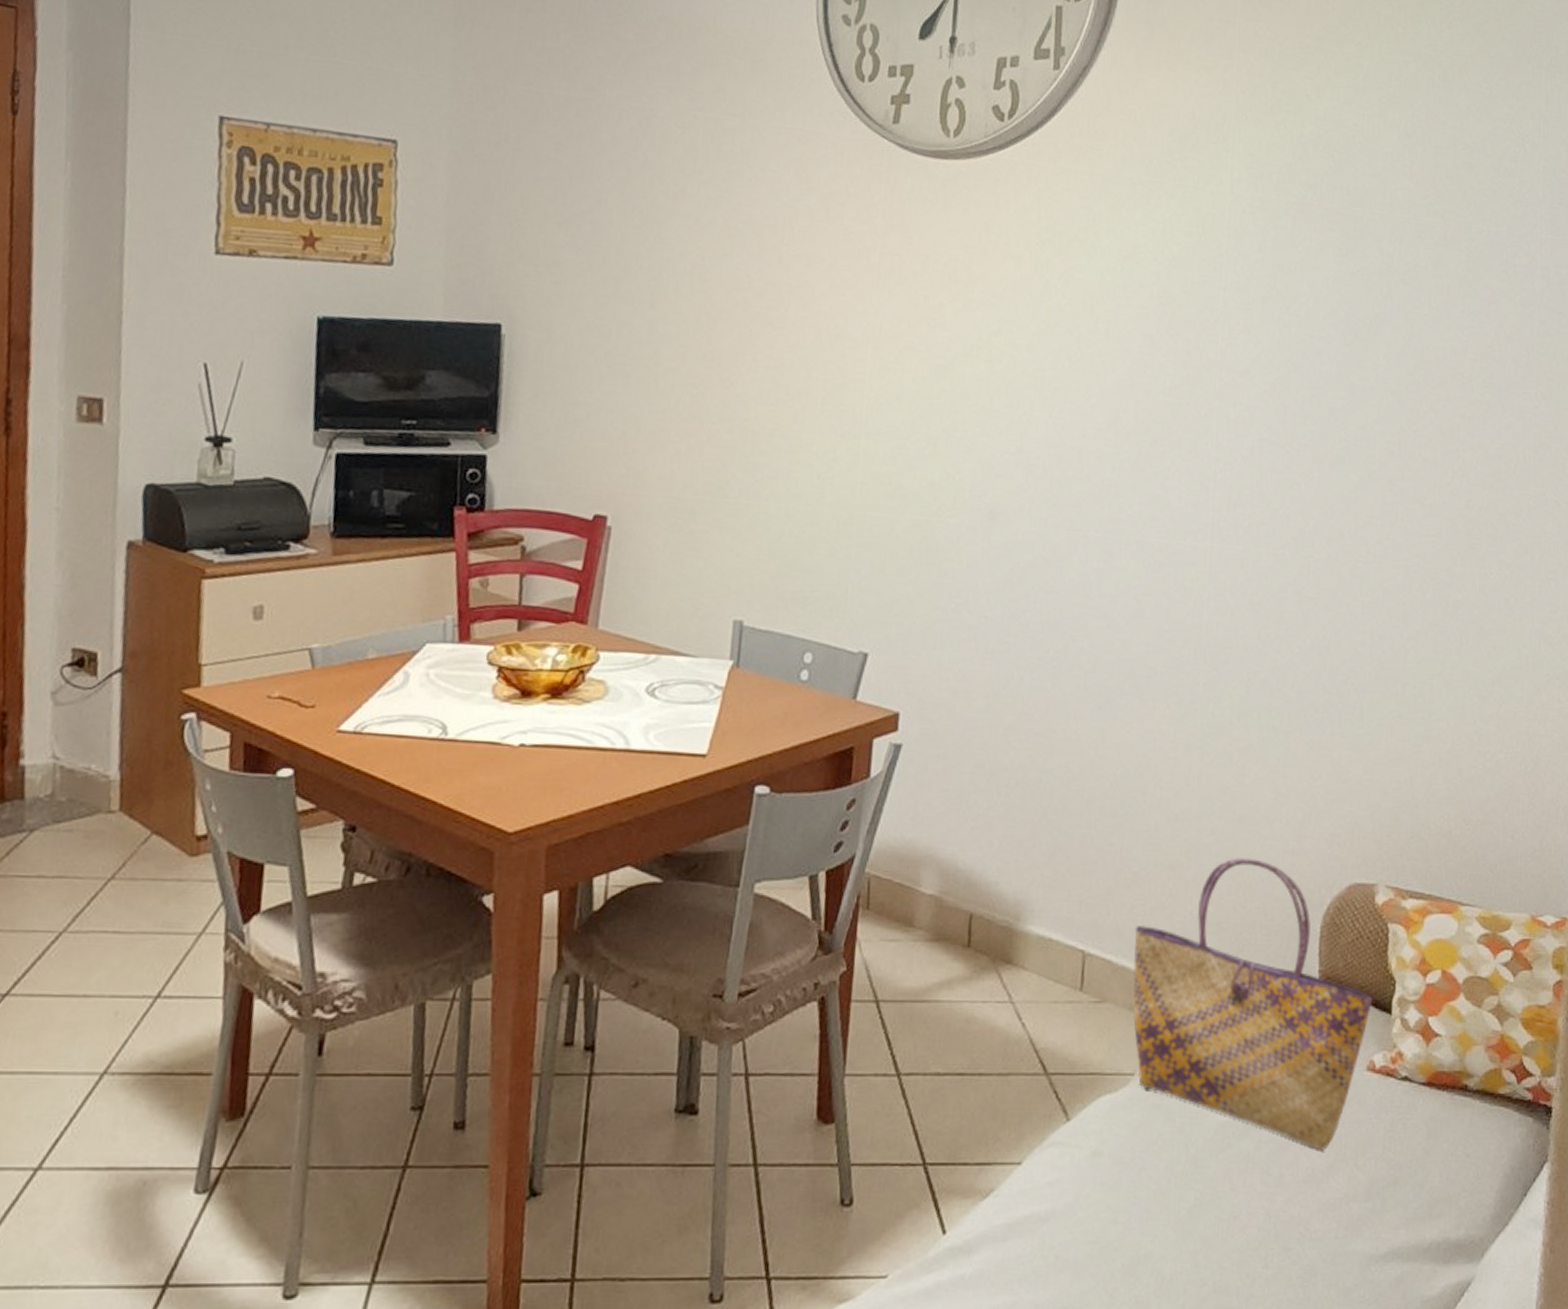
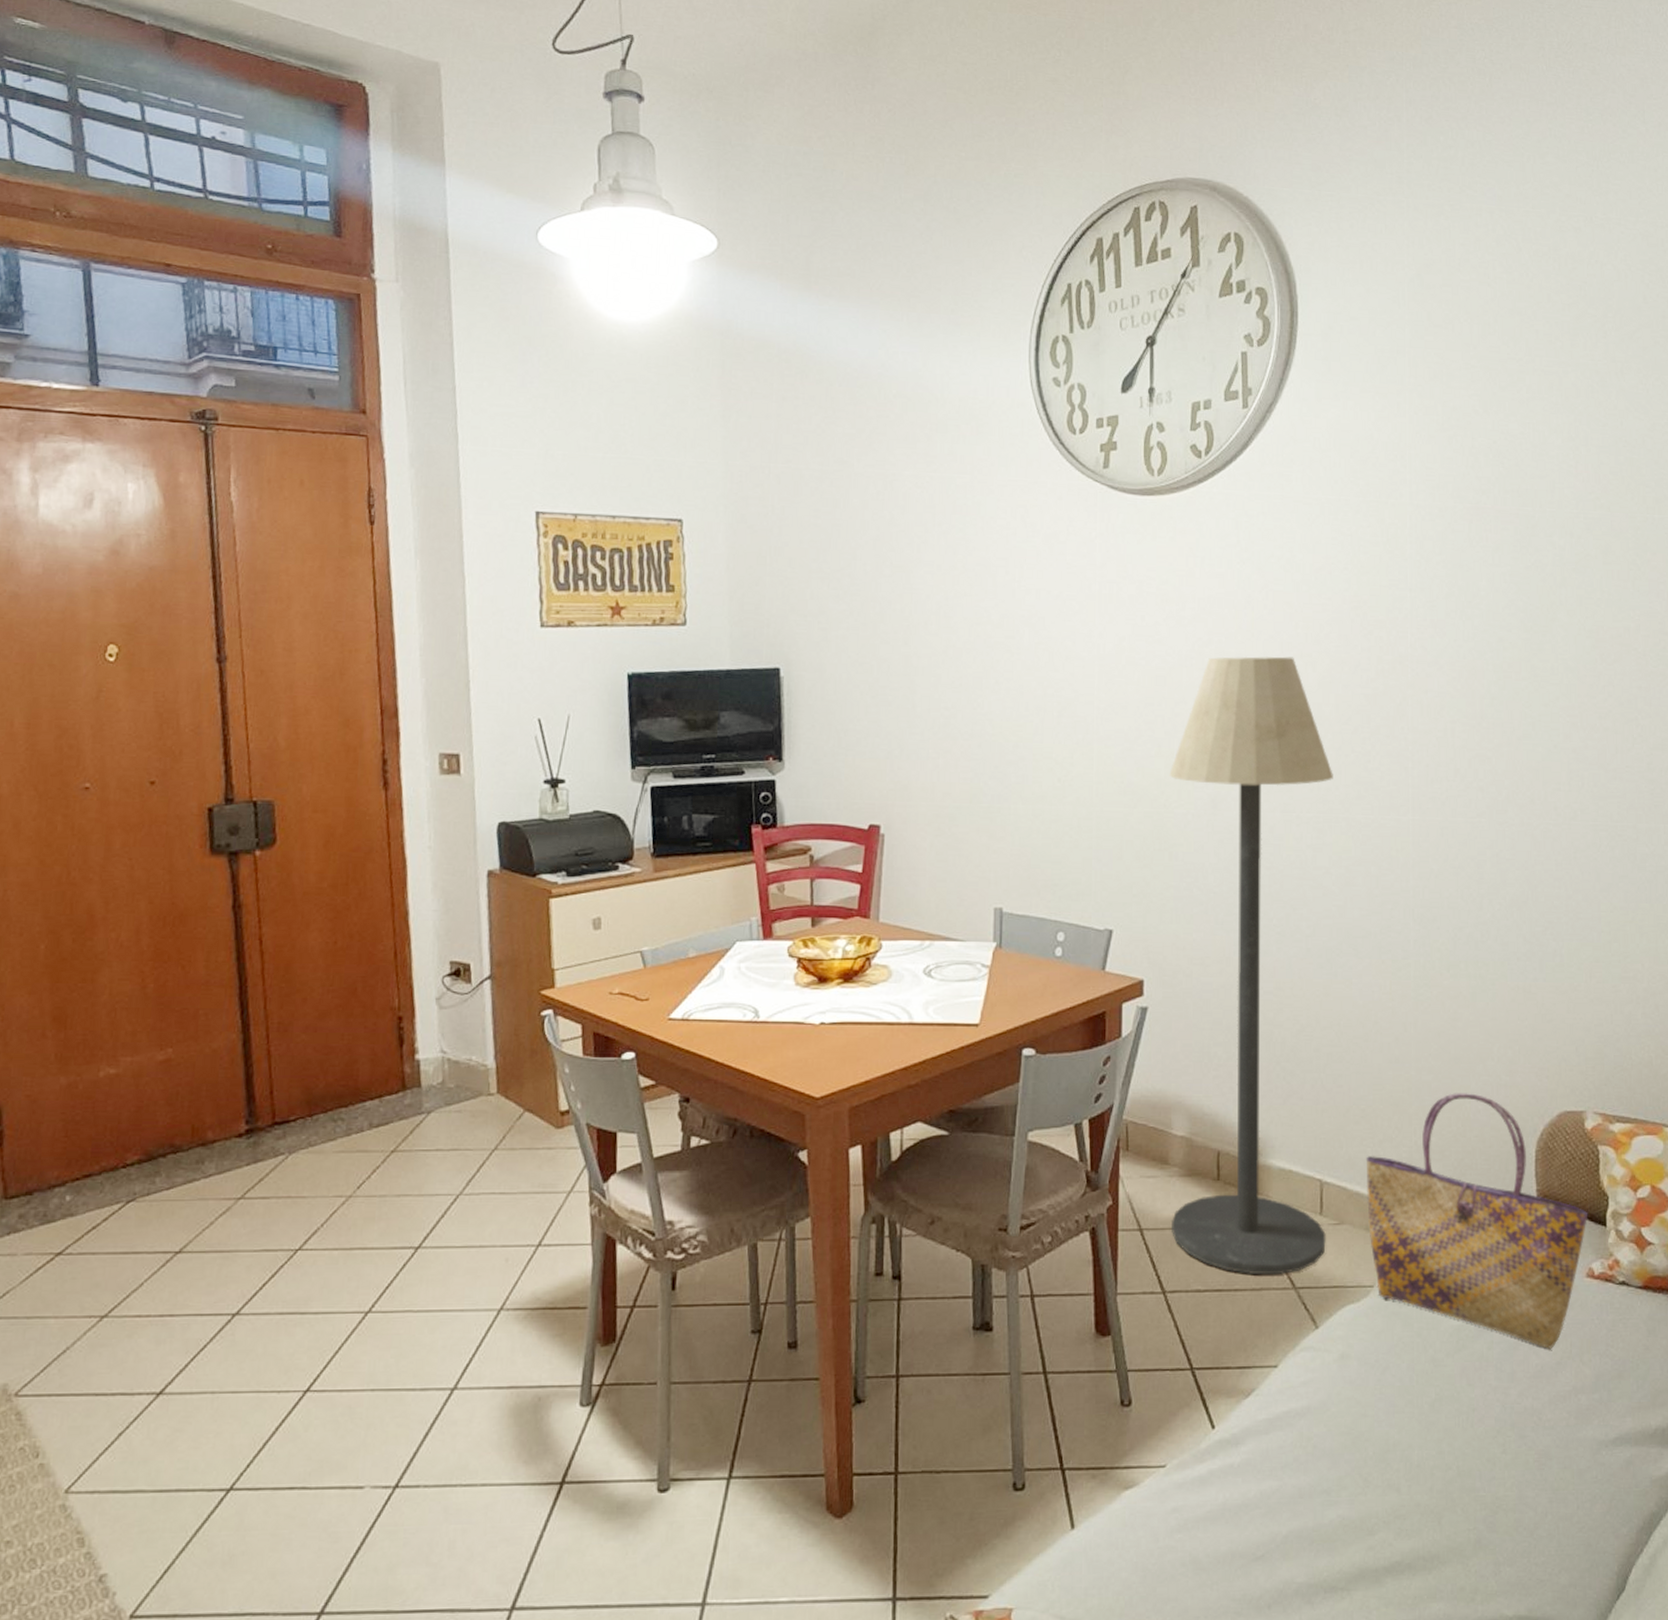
floor lamp: none [912,348,1127,1059] -> present [1169,656,1333,1275]

